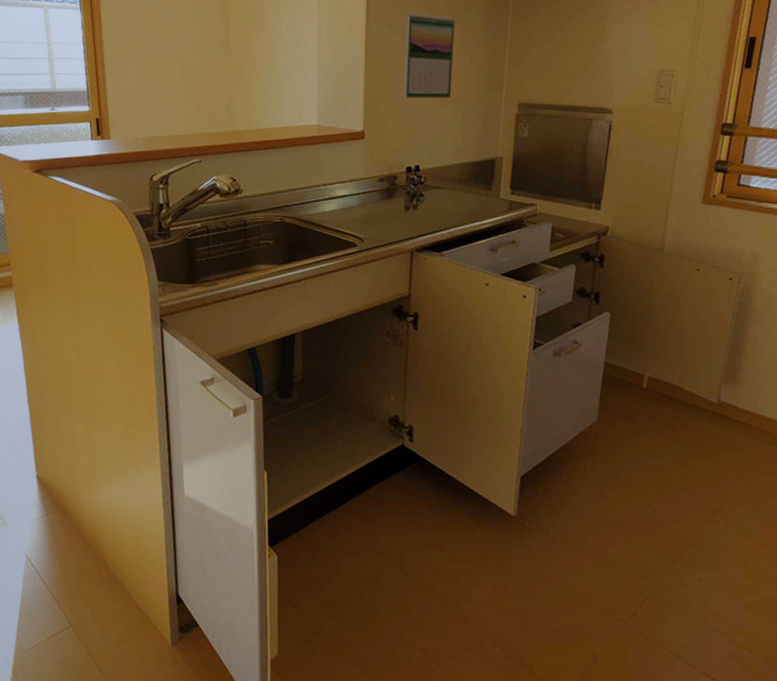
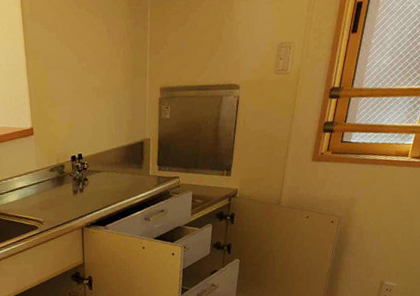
calendar: present [404,13,455,98] -> none [58,8,103,94]

